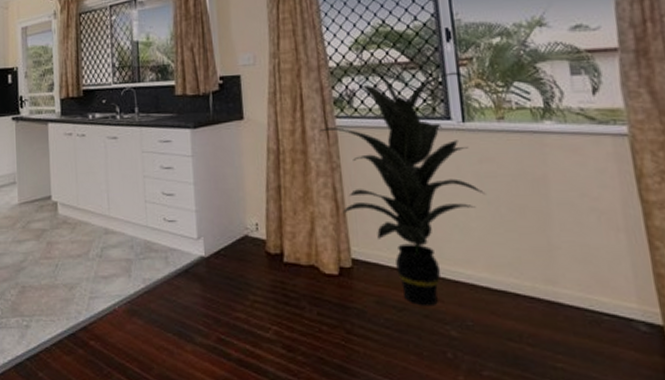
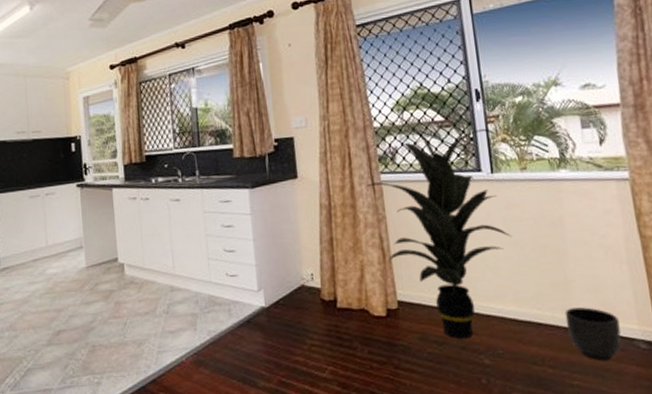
planter: none [547,279,617,343] -> present [564,307,622,361]

